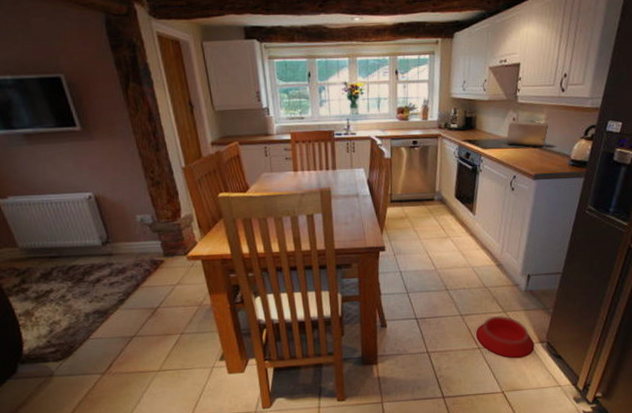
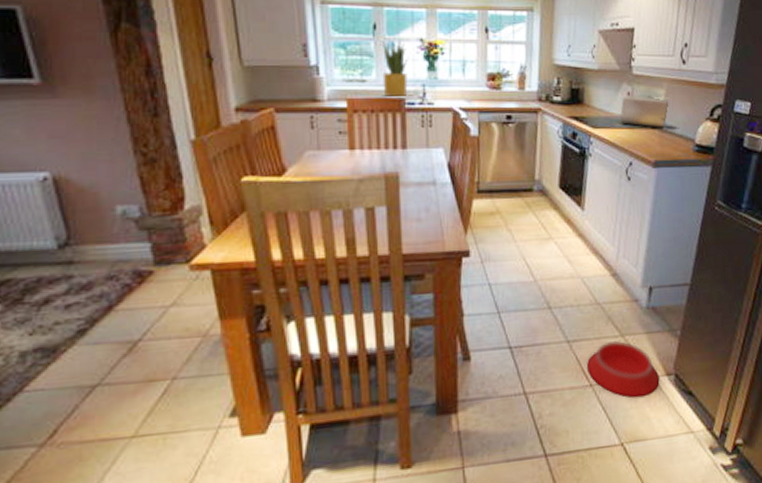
planter: none [316,85,337,130] -> present [382,41,410,96]

